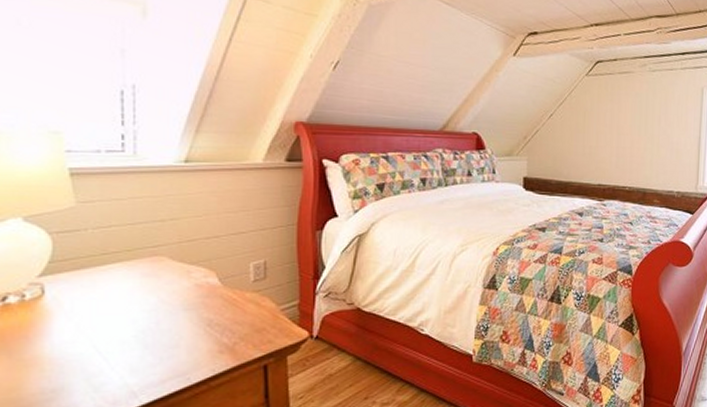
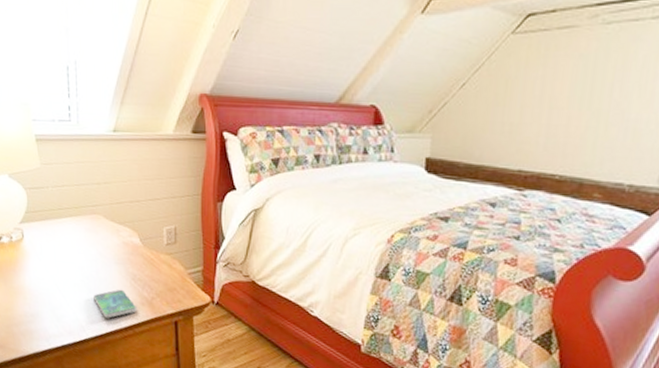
smartphone: none [151,339,214,376] -> present [94,289,137,318]

